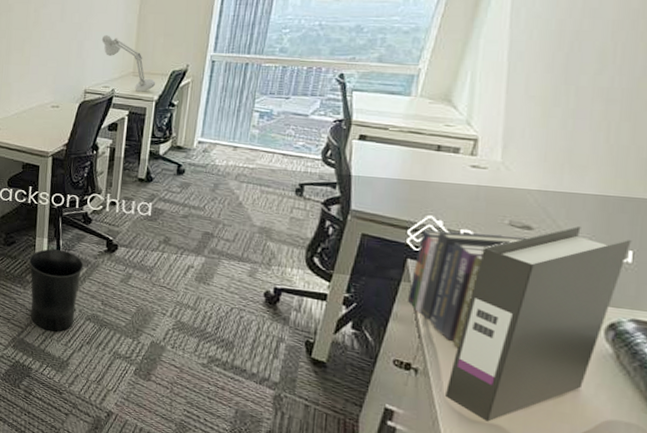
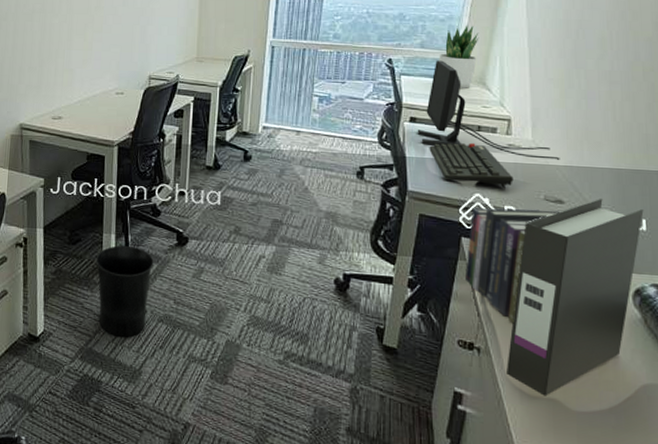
desk lamp: present [101,34,156,92] -> none [164,19,220,78]
computer monitor: none [366,75,534,184] -> present [417,60,560,160]
computer keyboard: none [378,162,474,212] -> present [429,142,514,189]
planter: none [398,37,449,106] -> present [439,25,479,88]

